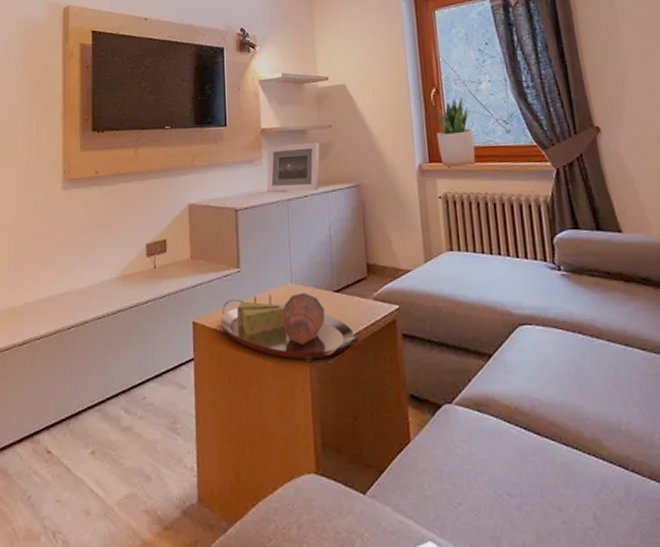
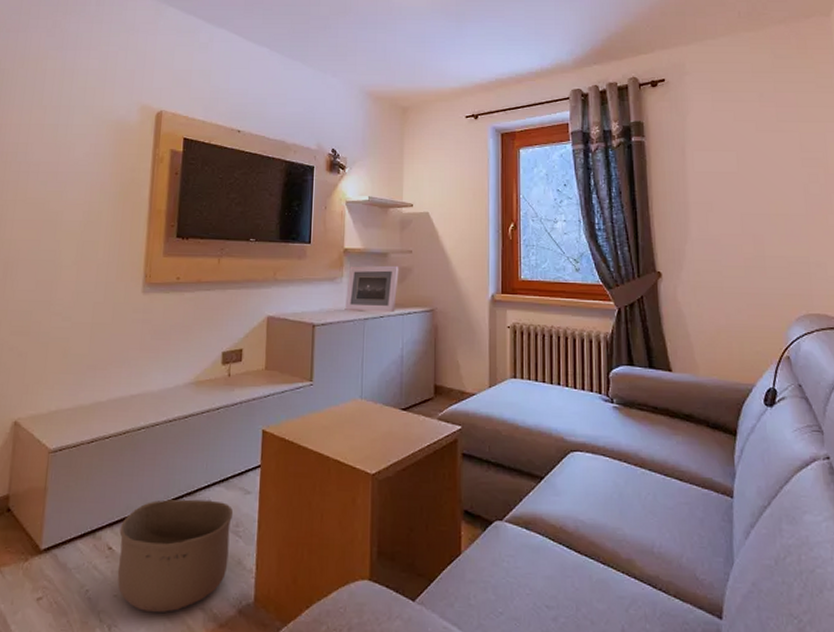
basket: none [57,397,170,517] -> present [117,499,234,613]
serving tray: present [221,292,359,360] -> none [290,407,421,473]
planter: present [435,97,476,167] -> none [510,233,545,299]

